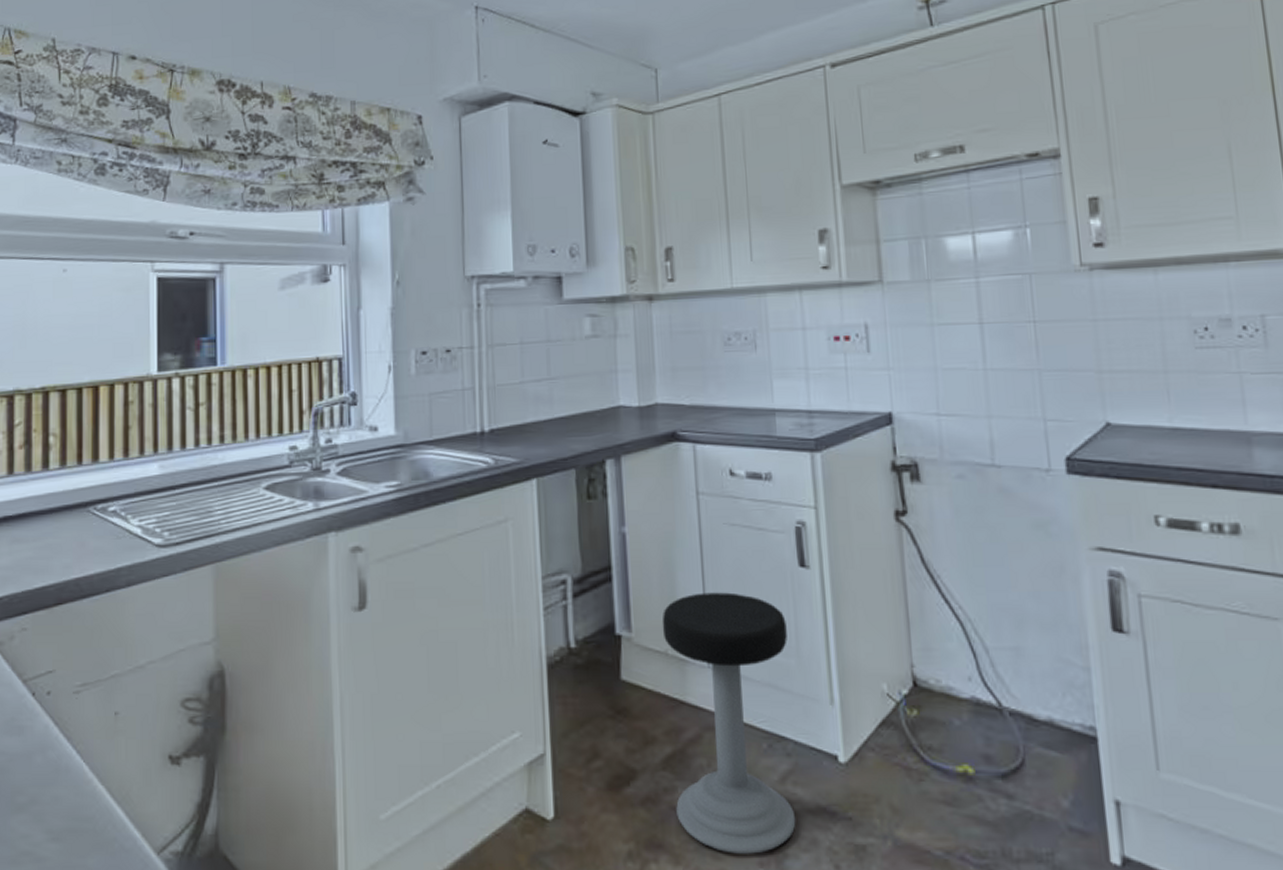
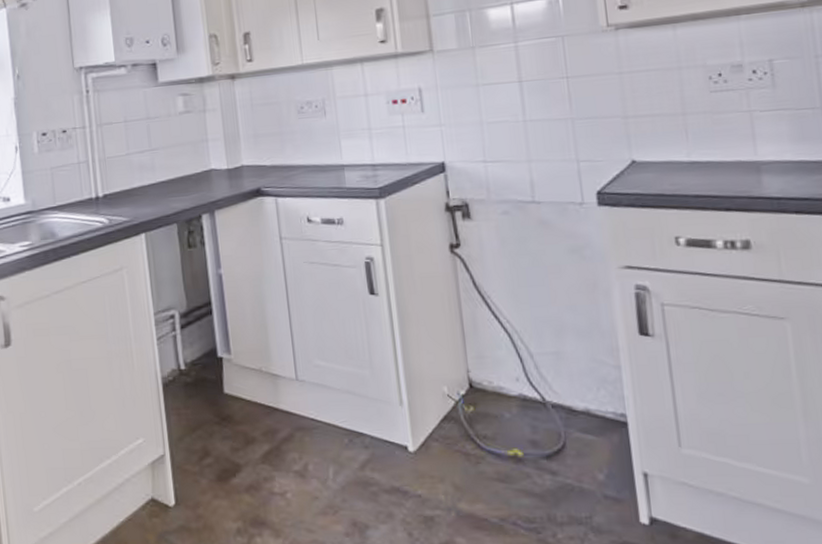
stool: present [662,592,796,854] -> none [255,318,375,527]

